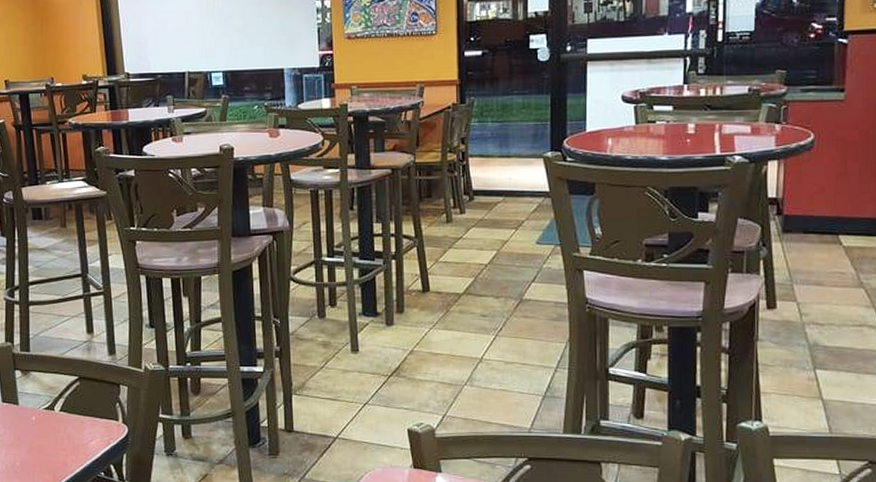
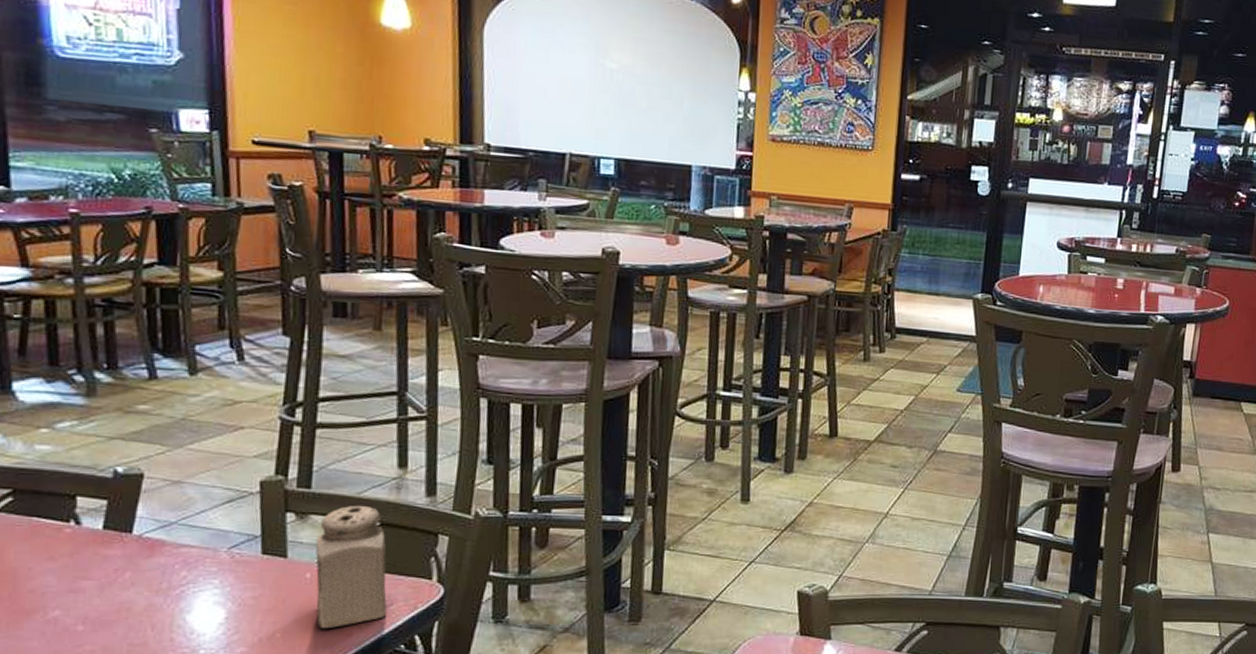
salt shaker: none [36,363,89,459] -> present [315,505,387,628]

